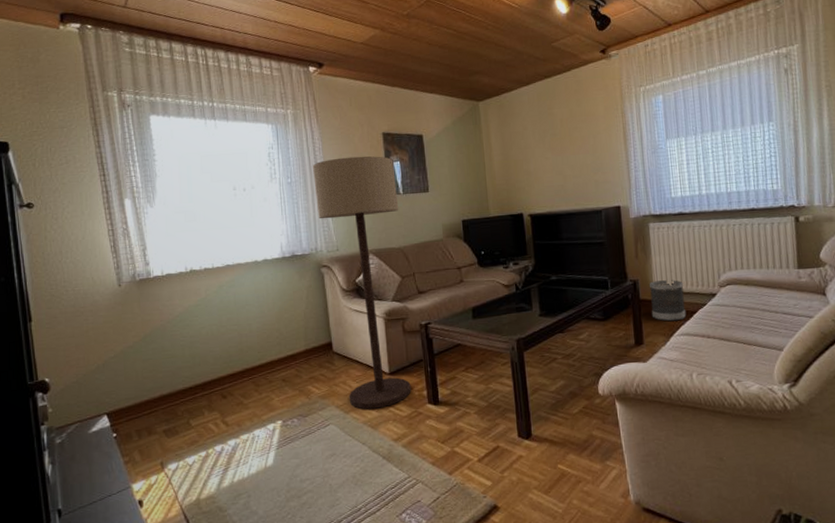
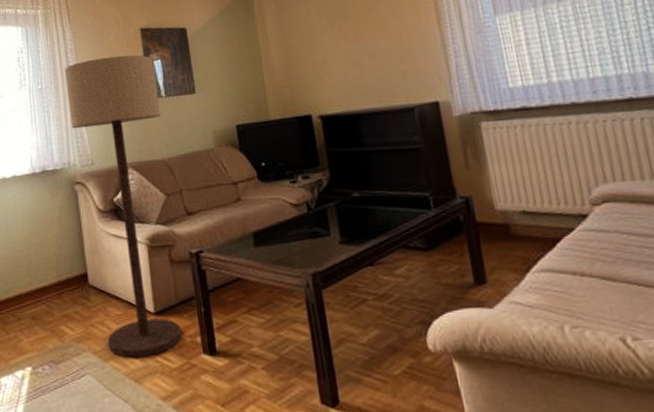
wastebasket: present [650,280,687,322] -> none [488,196,546,253]

